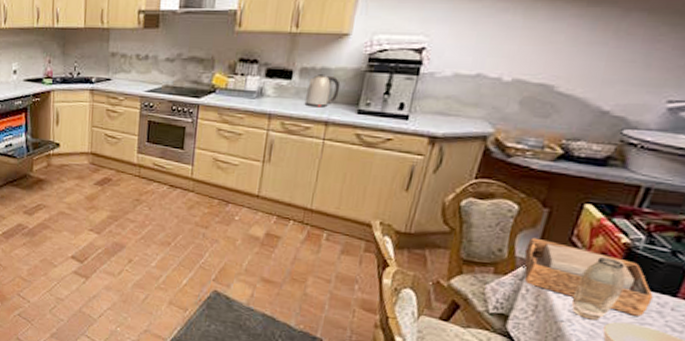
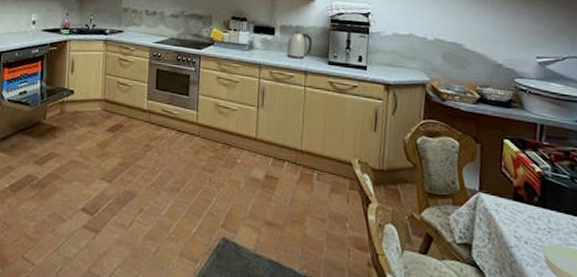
napkin holder: present [524,237,653,317] -> none [471,170,569,238]
vase: present [571,257,626,320] -> none [513,185,548,244]

